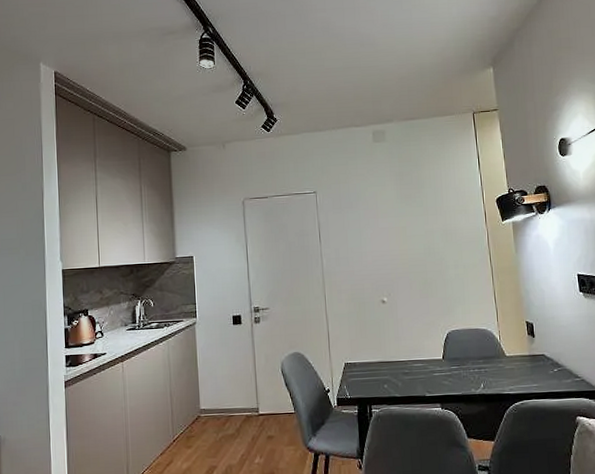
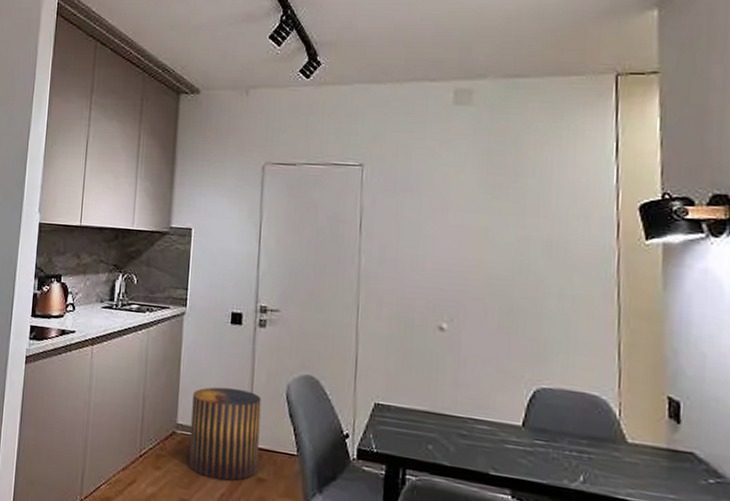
stool: none [210,372,267,445] -> present [188,386,262,481]

